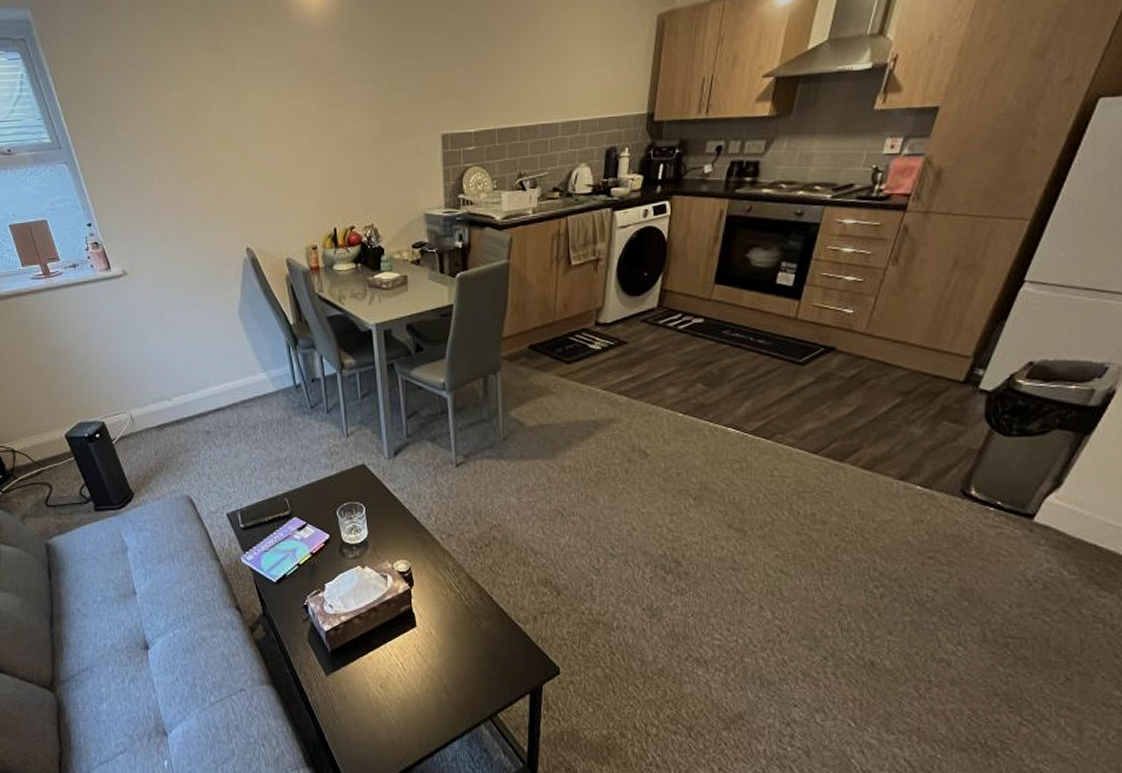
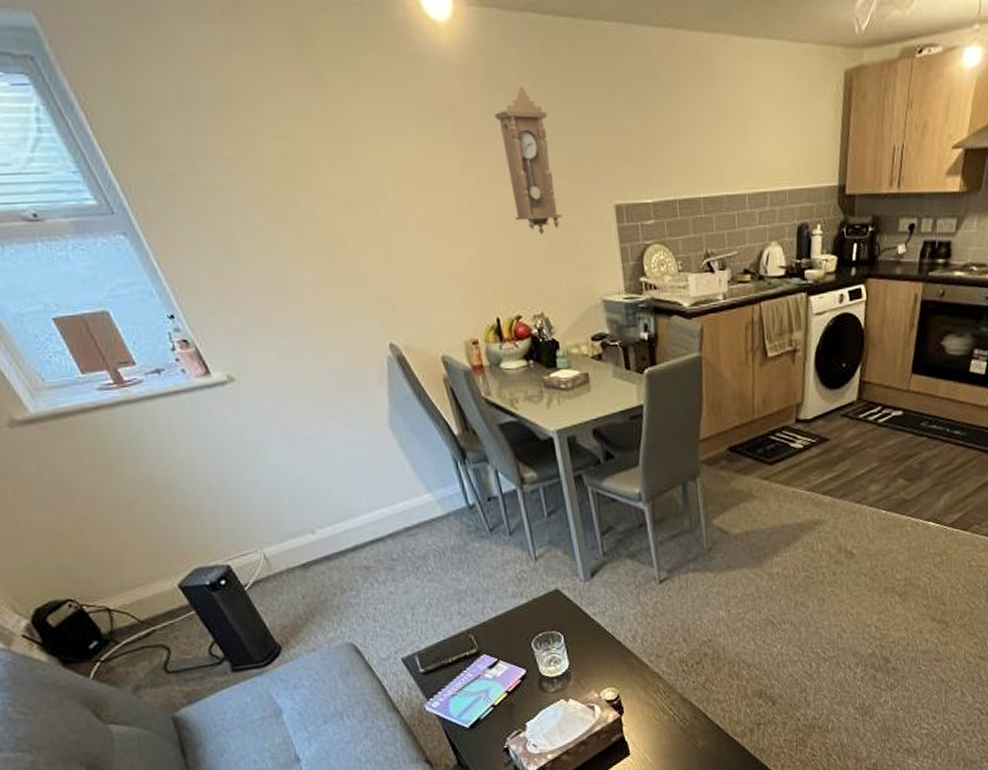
pendulum clock: none [348,43,396,160] -> present [495,87,563,235]

